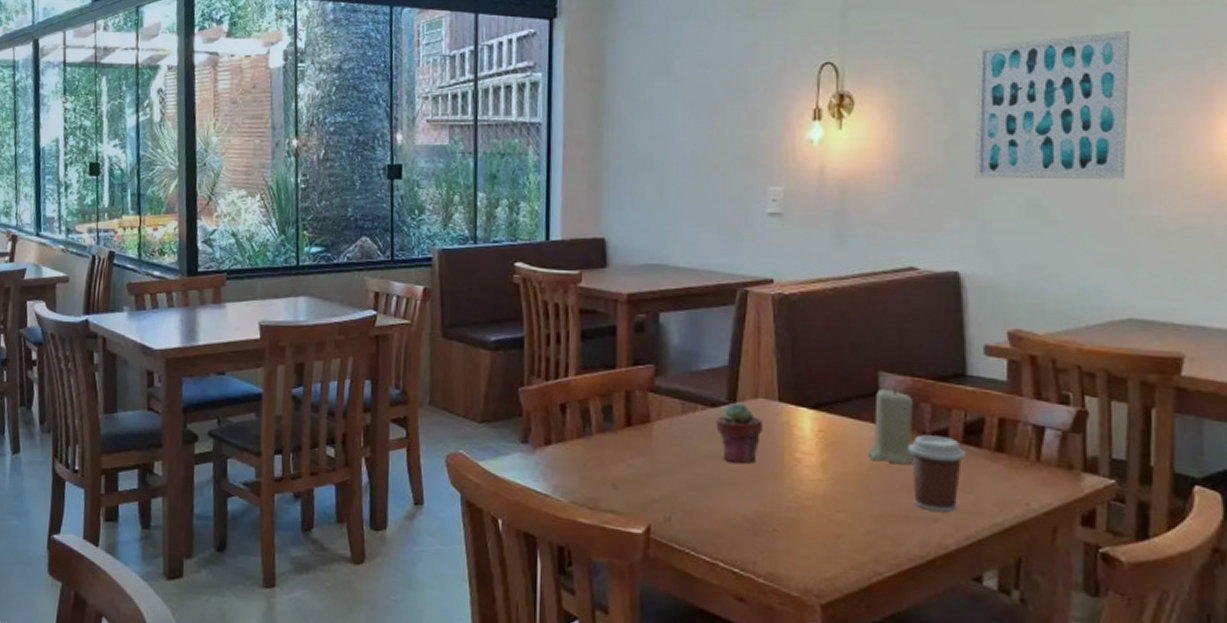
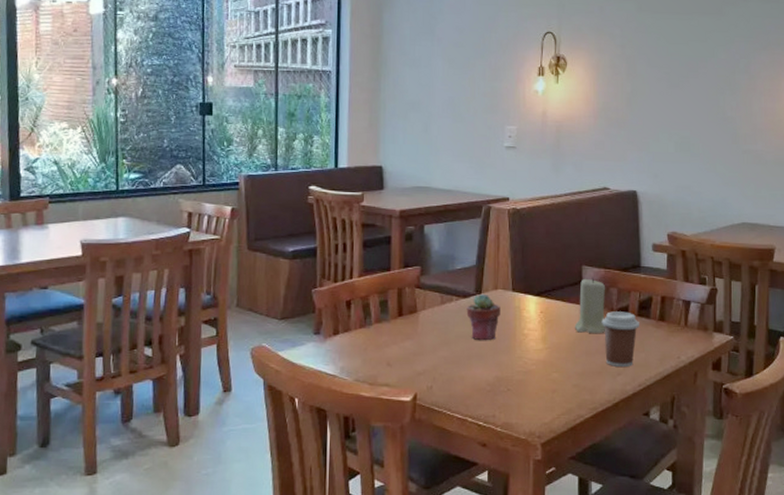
wall art: present [974,30,1131,180] -> none [647,18,746,124]

